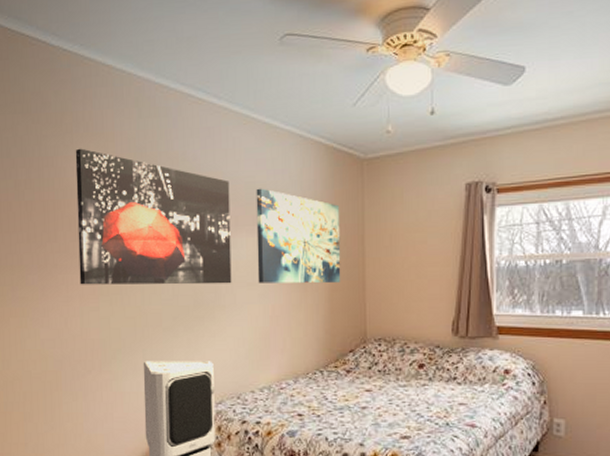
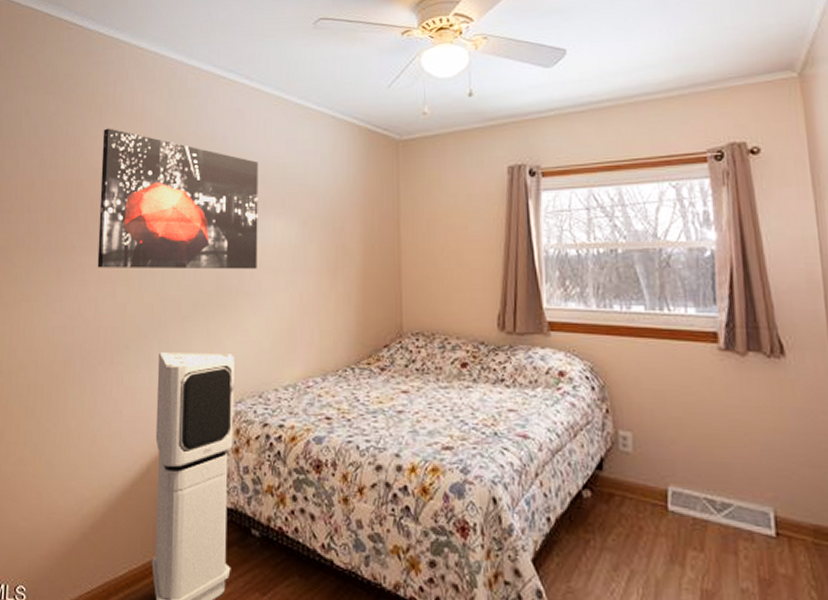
wall art: present [256,188,341,284] -> none [285,169,375,271]

